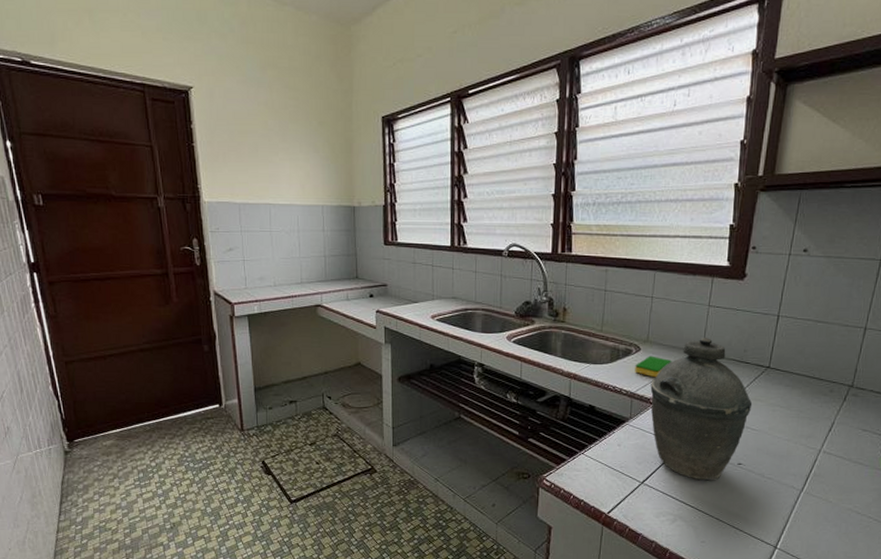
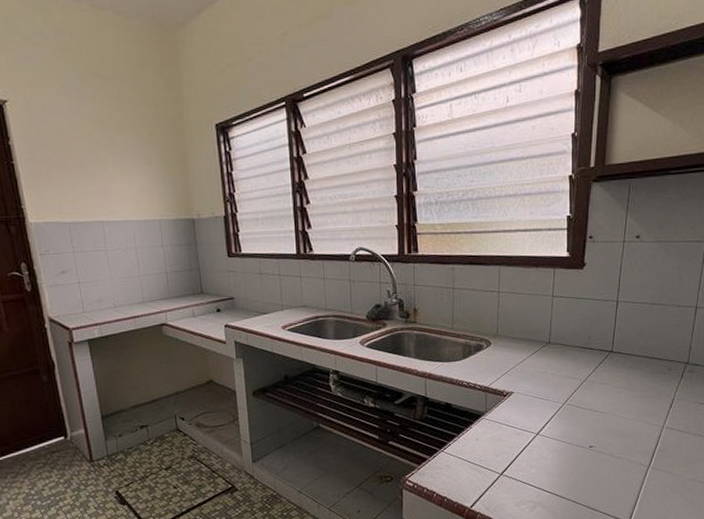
dish sponge: present [635,355,672,378] -> none [487,349,522,371]
kettle: present [650,338,753,481] -> none [503,328,599,467]

